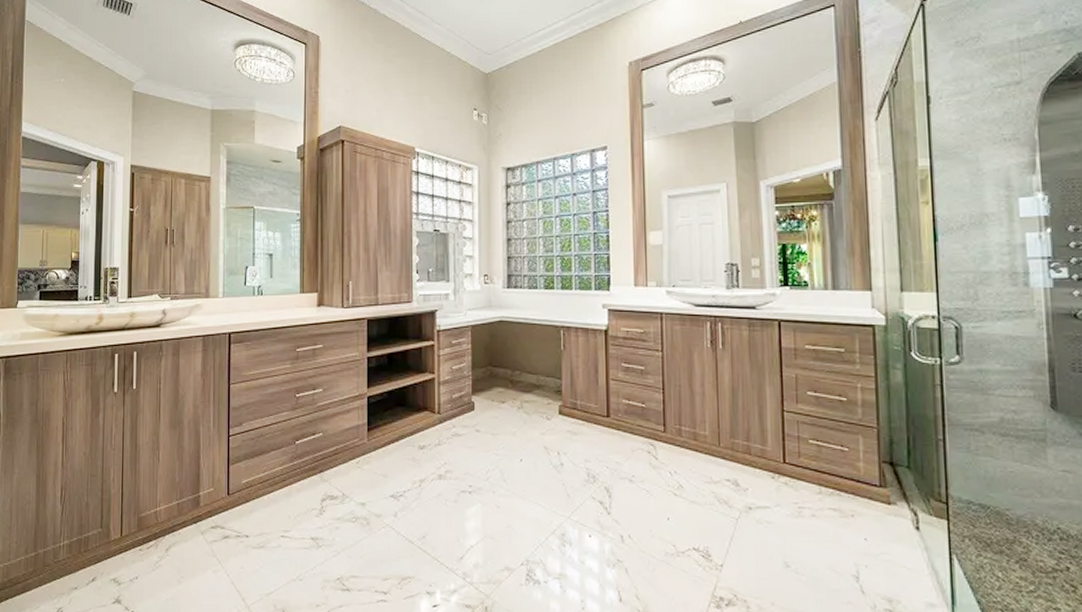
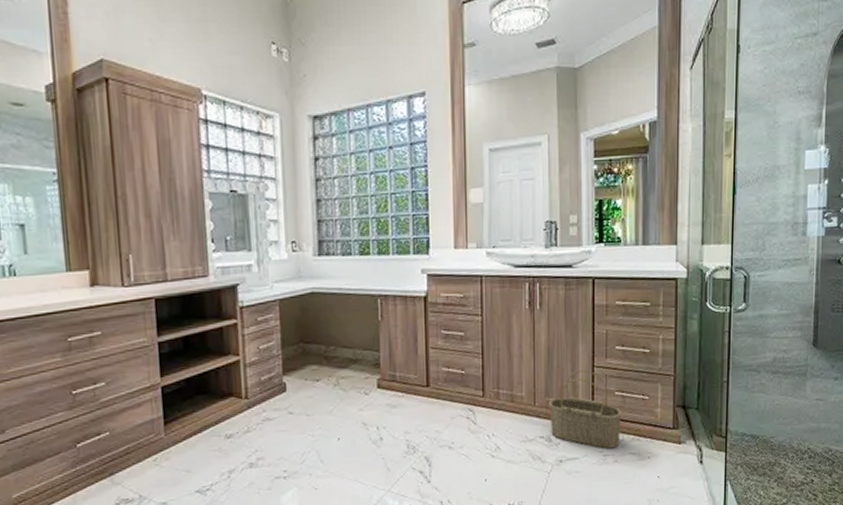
wicker basket: none [735,414,818,501] -> present [550,370,622,449]

